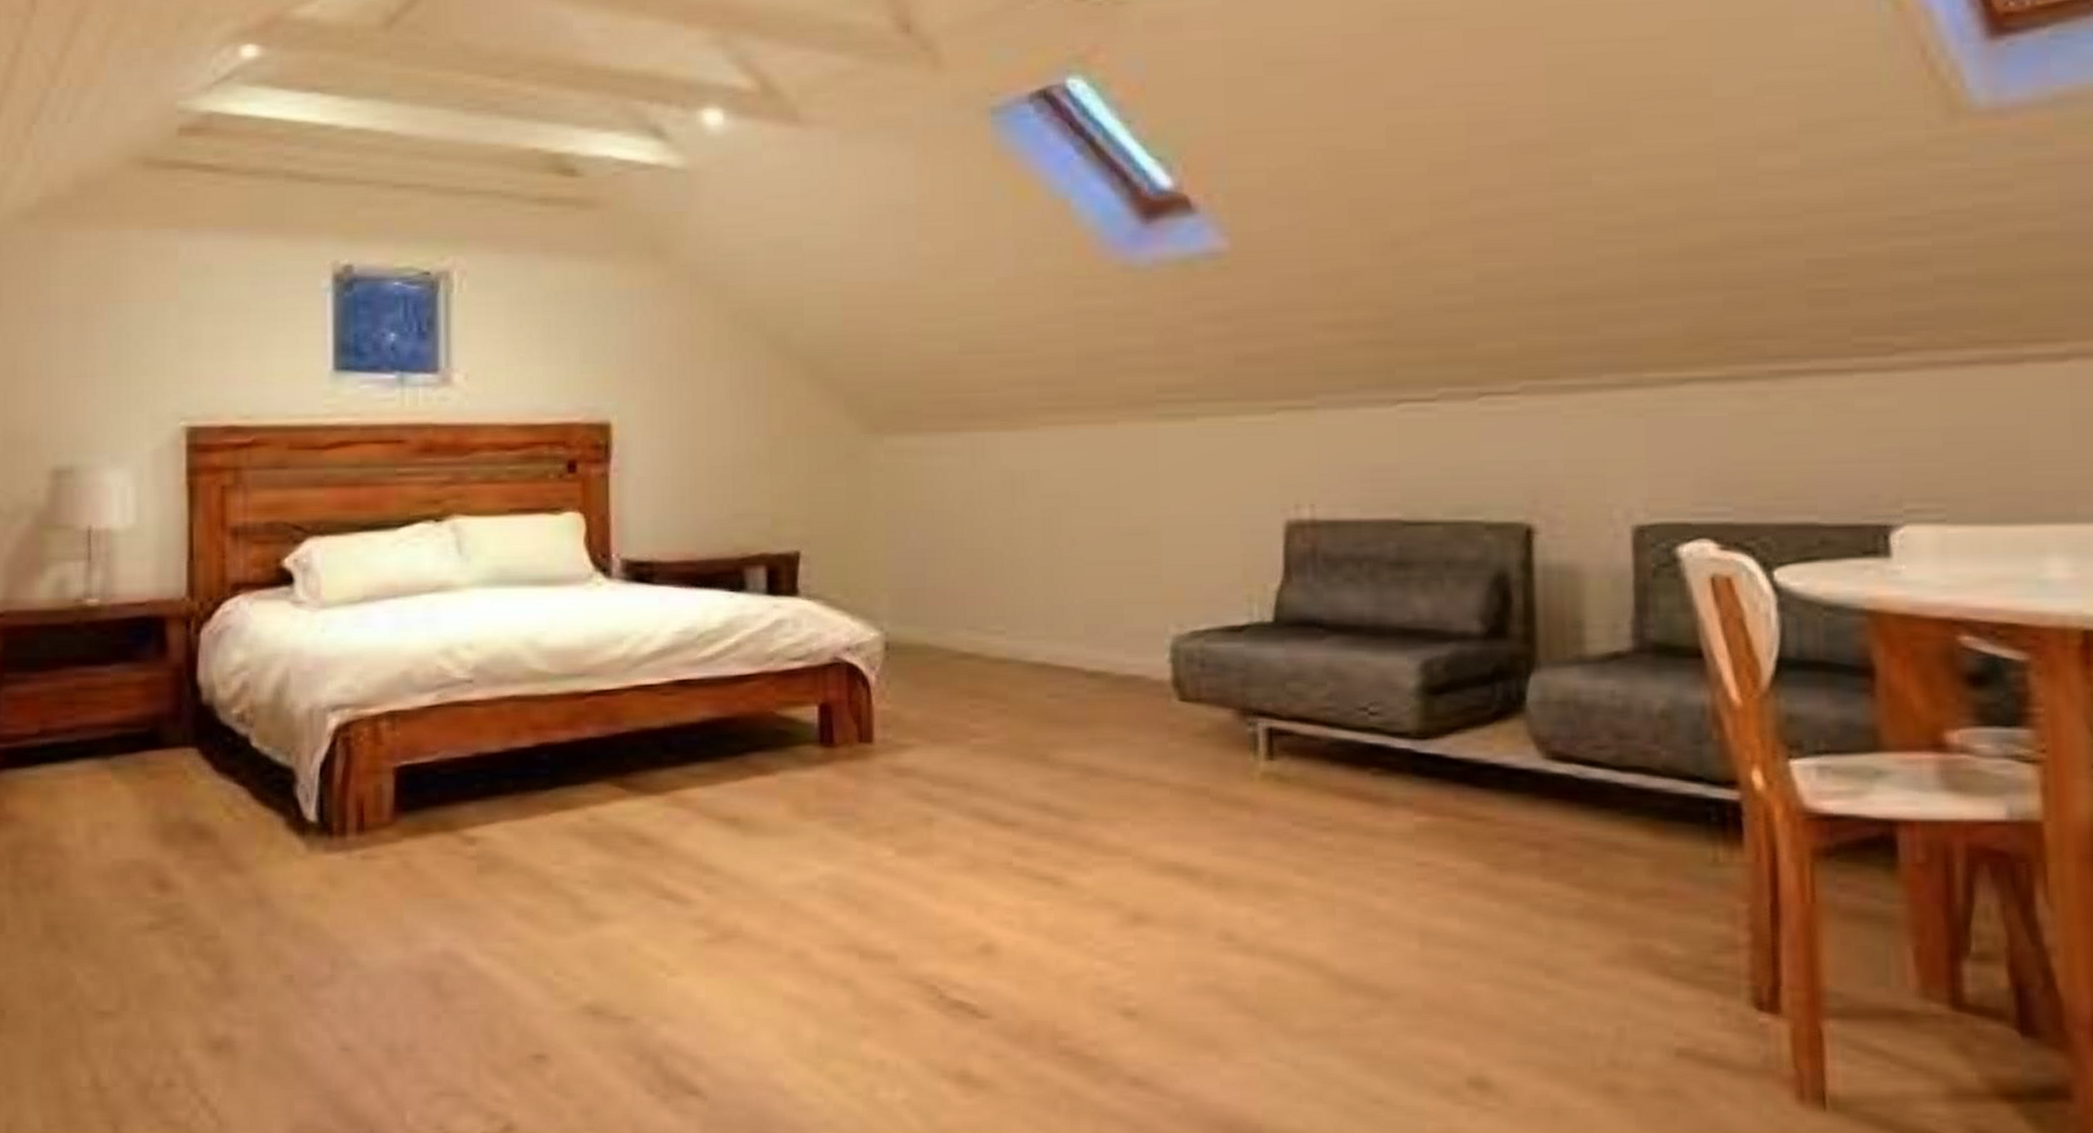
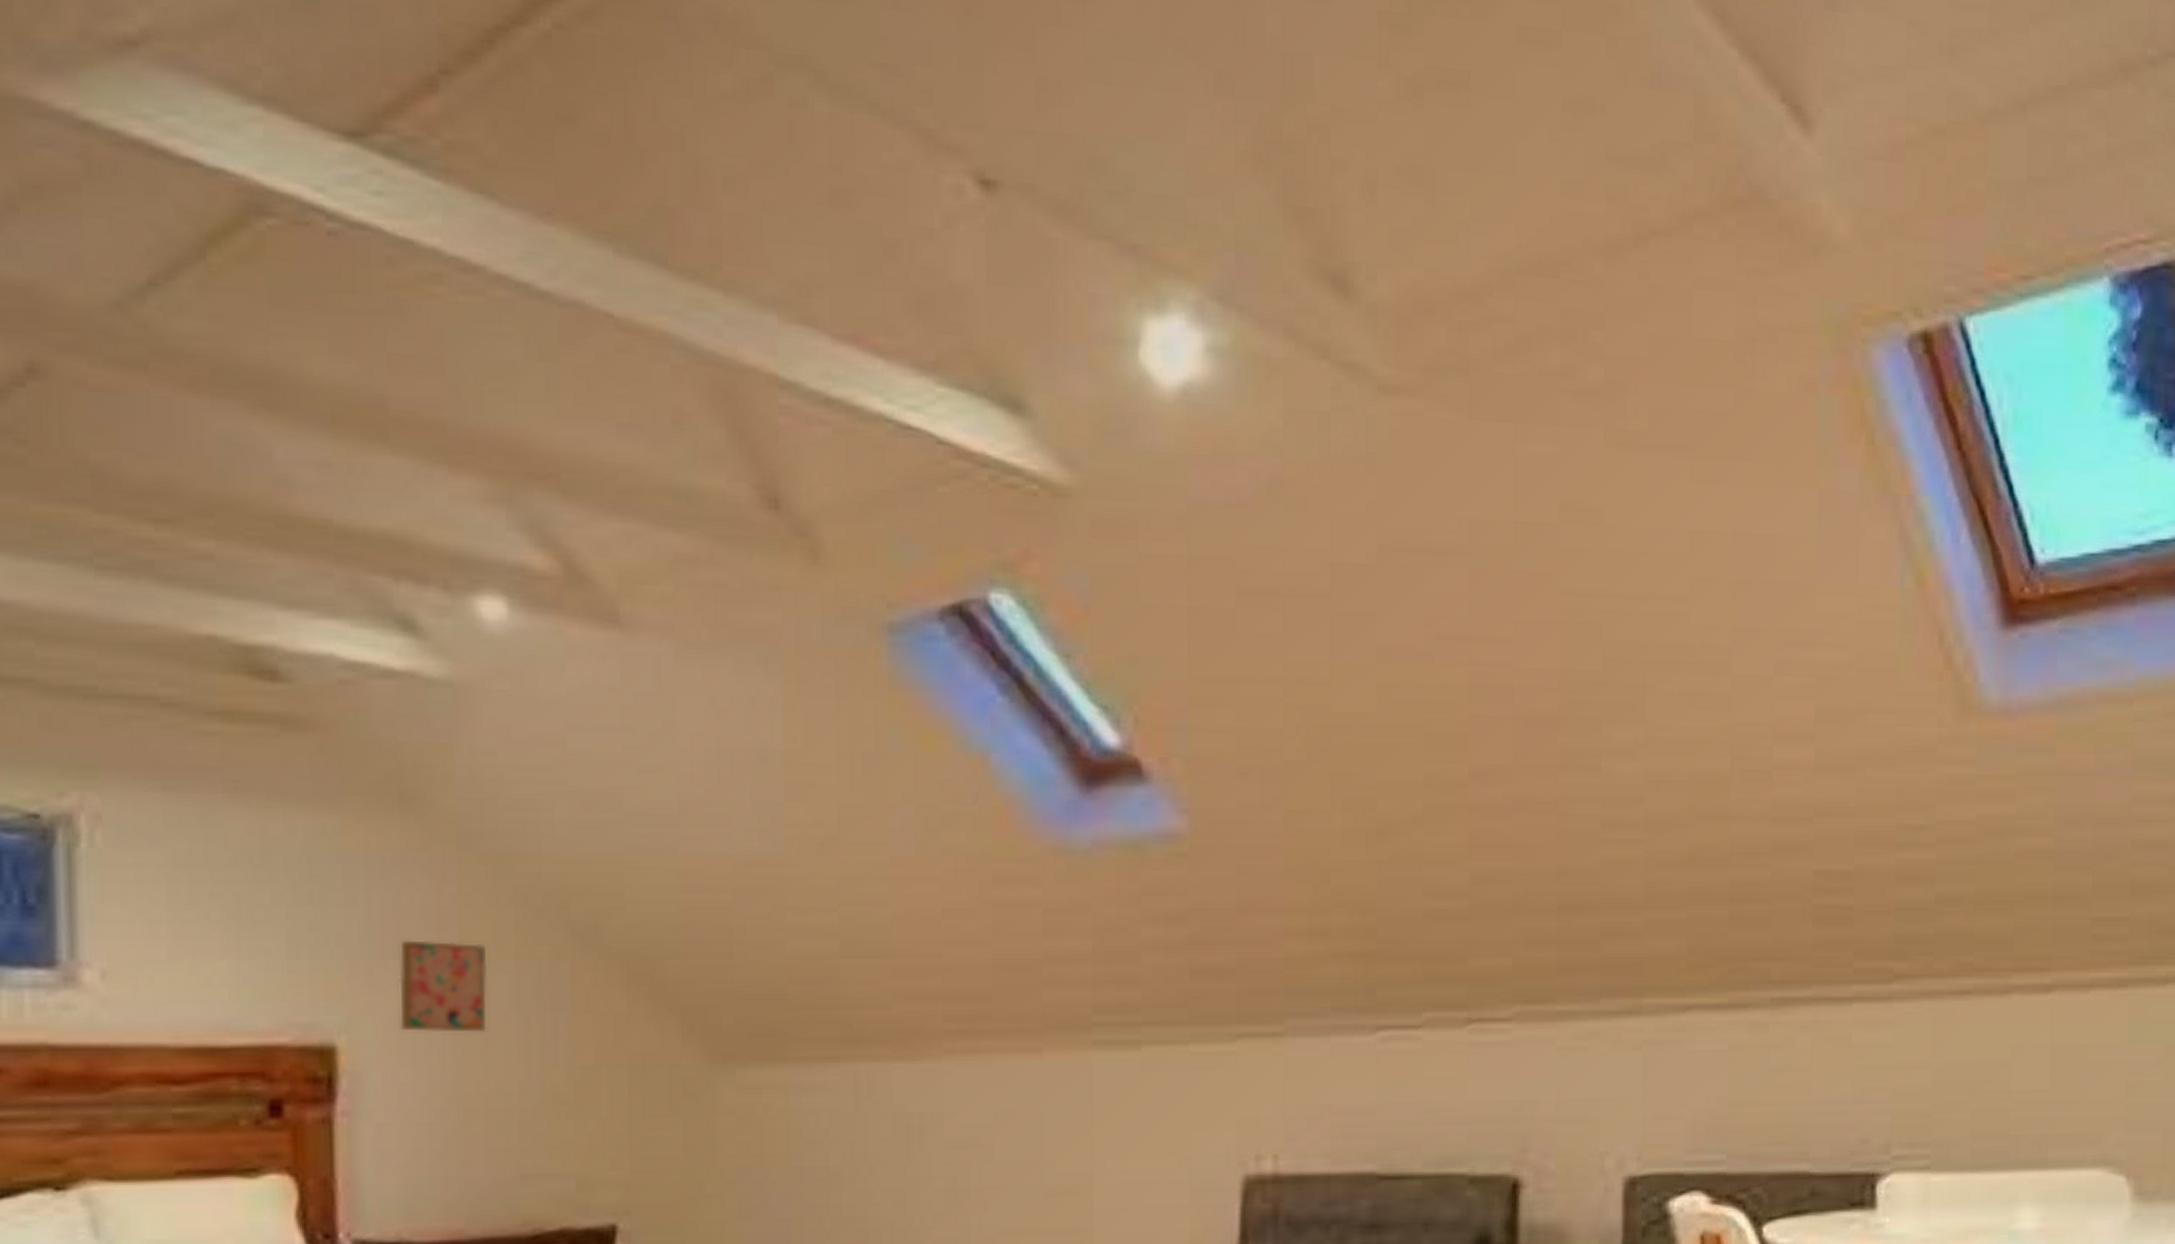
wall art: none [652,348,710,413] -> present [399,940,488,1033]

